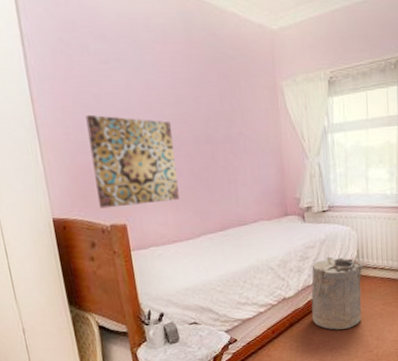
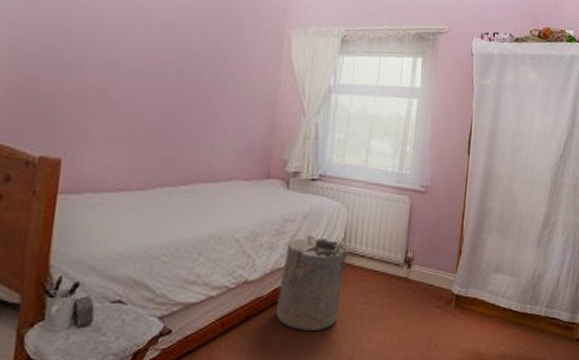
wall art: present [85,114,179,209] -> none [32,21,153,140]

